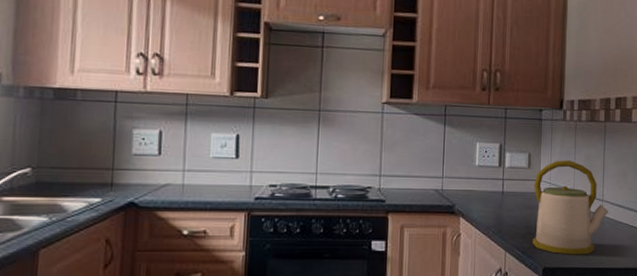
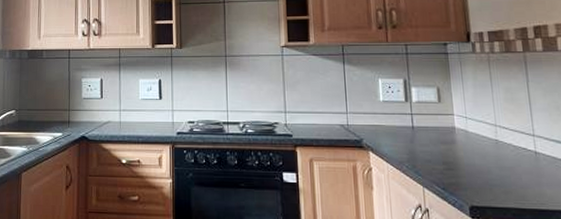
kettle: present [532,160,608,255] -> none [447,93,543,194]

